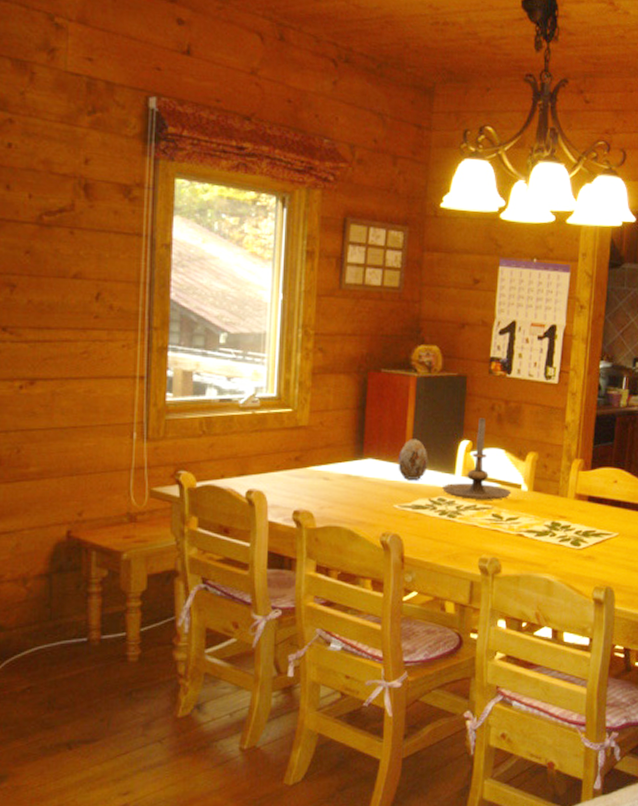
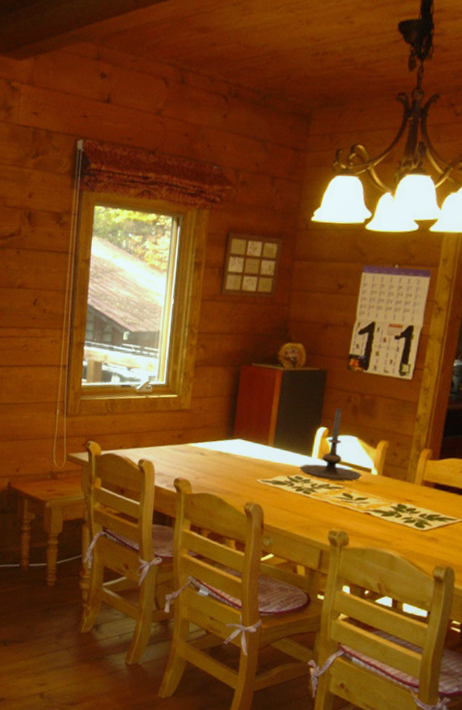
decorative egg: present [398,439,428,480] -> none [262,424,289,459]

